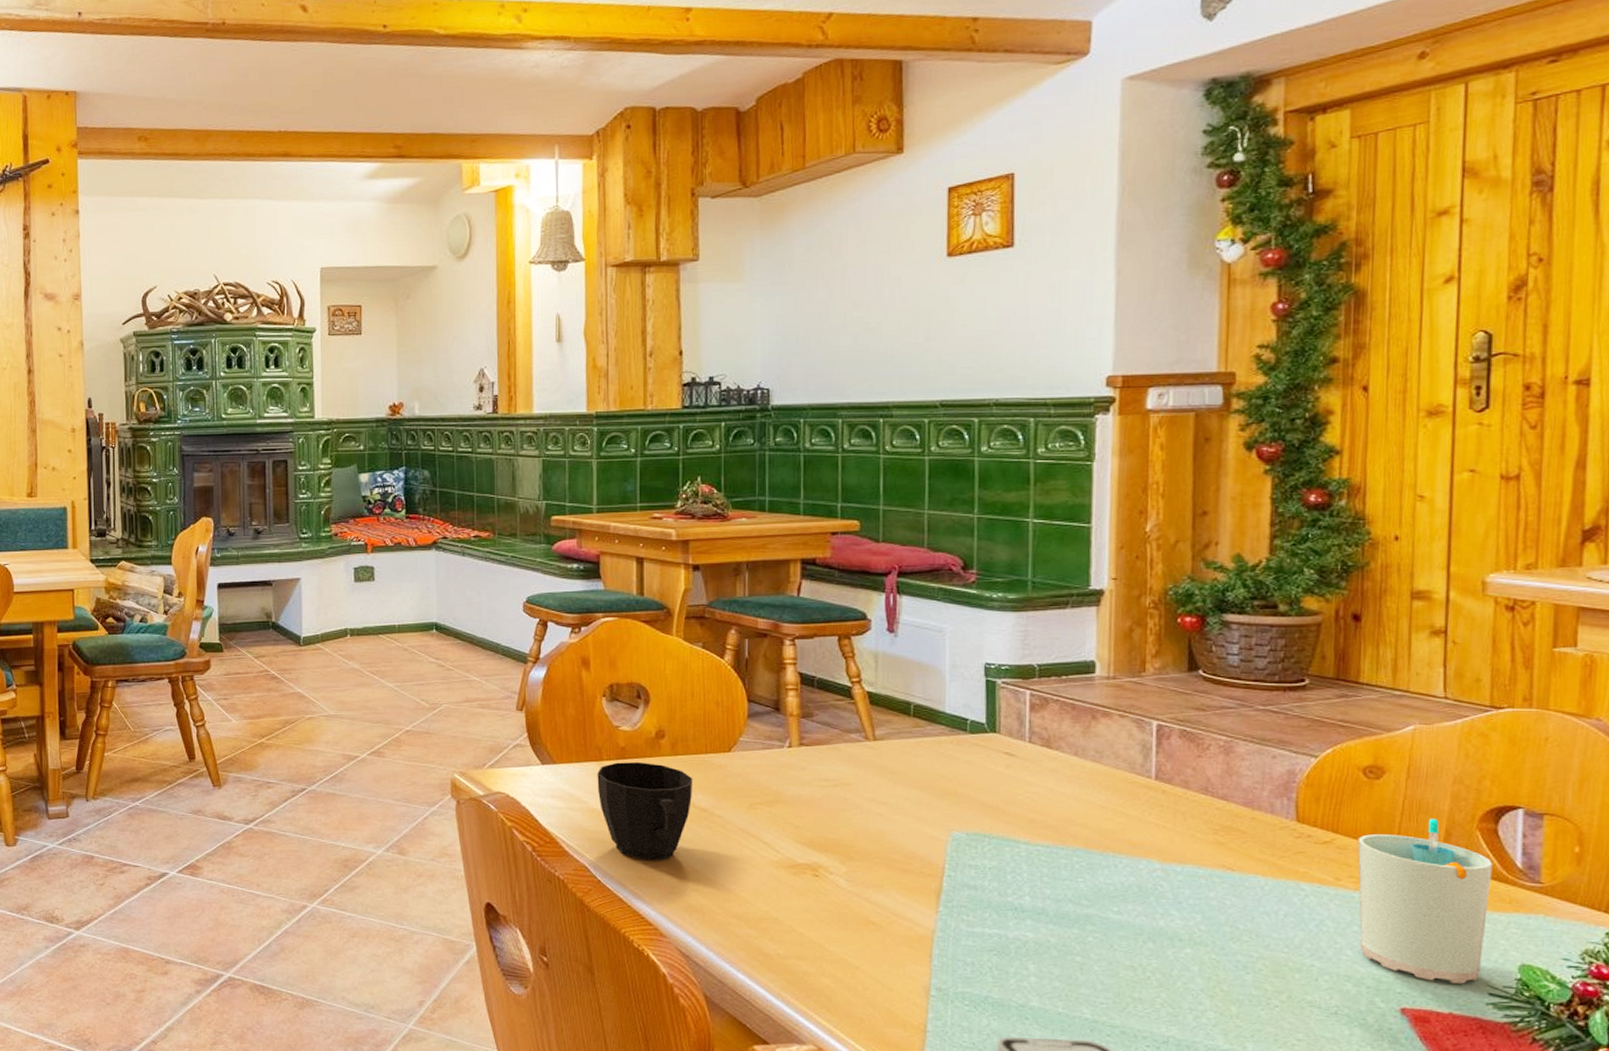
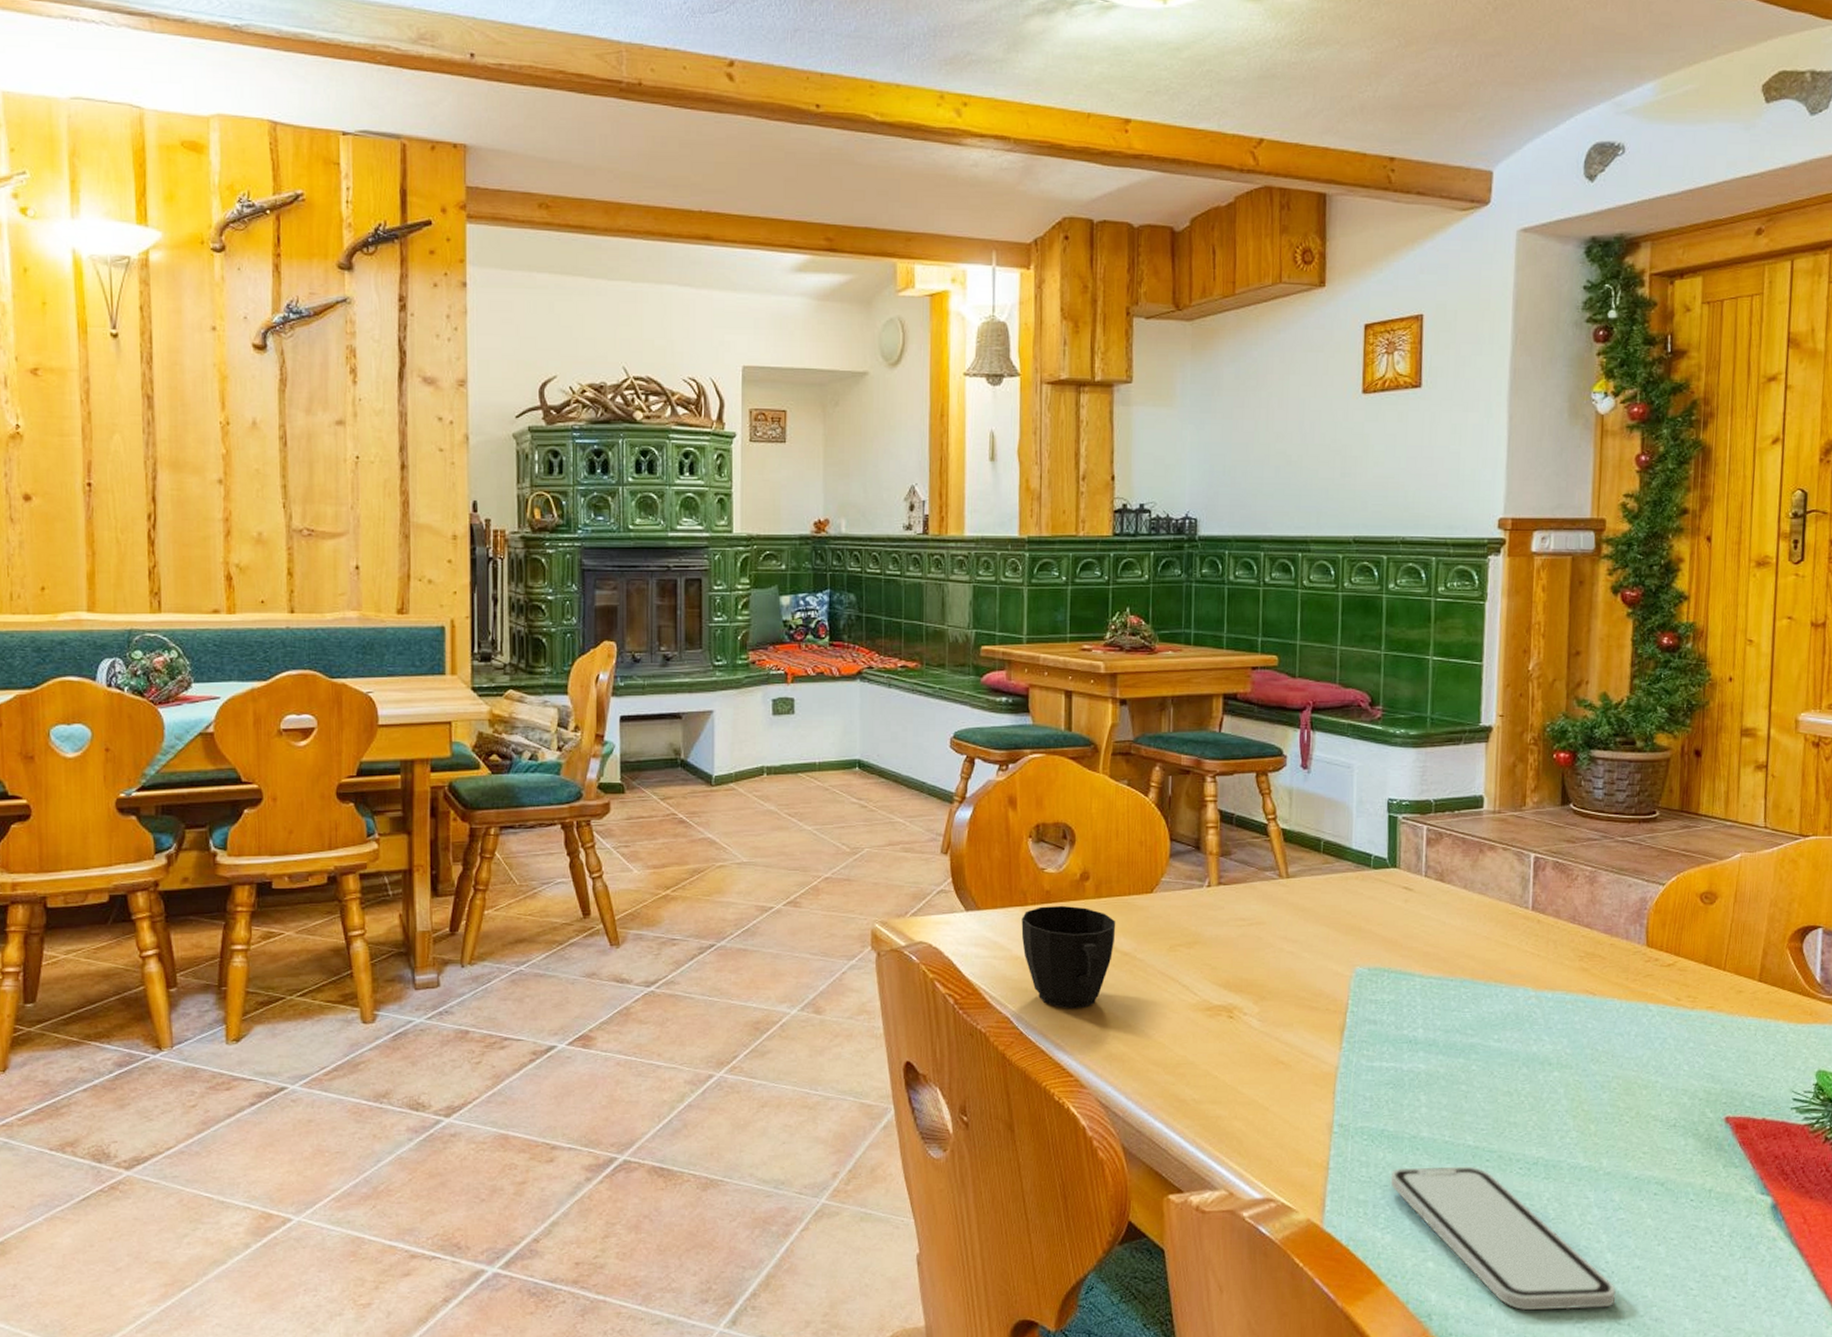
cup: present [1357,818,1493,984] -> none [1694,939,1799,1091]

